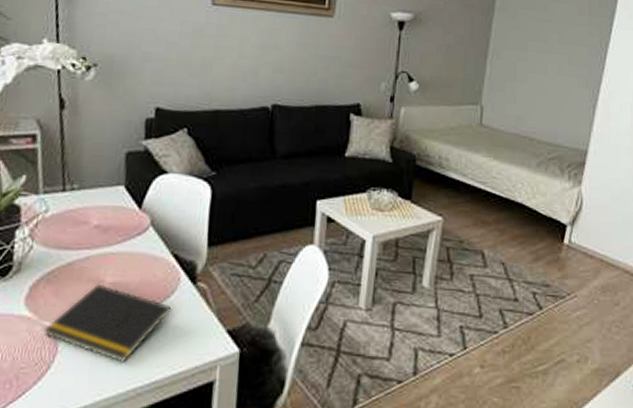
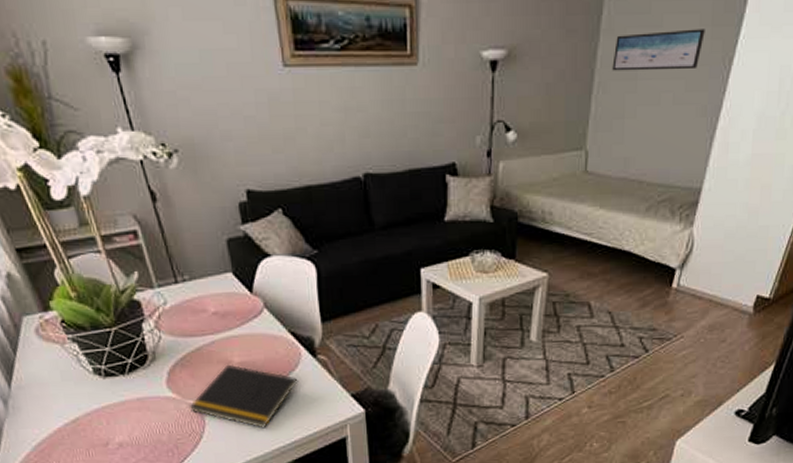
wall art: none [505,13,584,48] -> present [612,29,705,71]

